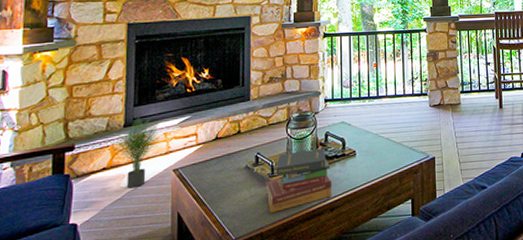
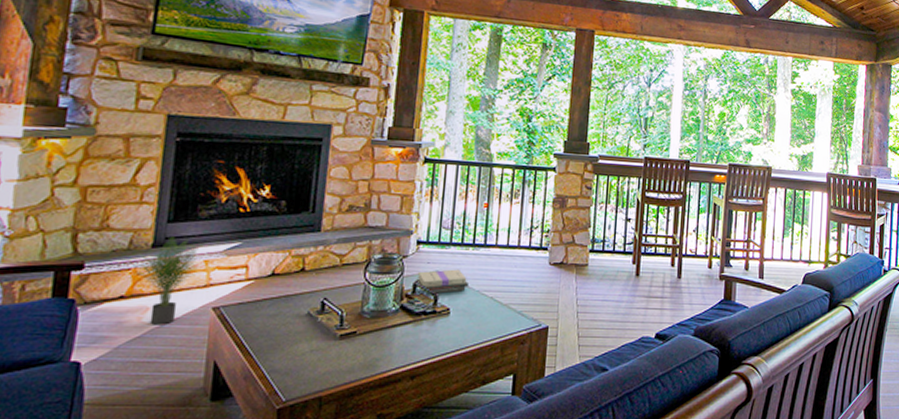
books: present [266,148,332,214] -> none [331,300,416,375]
books: none [326,118,369,142] -> present [414,269,470,295]

